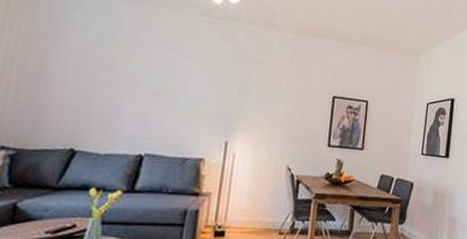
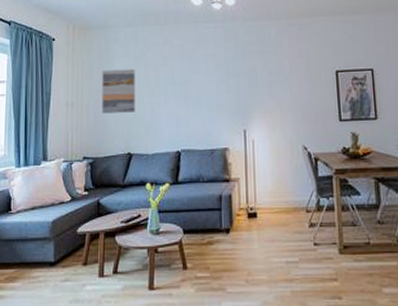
wall art: none [39,41,98,101] -> present [102,69,135,114]

